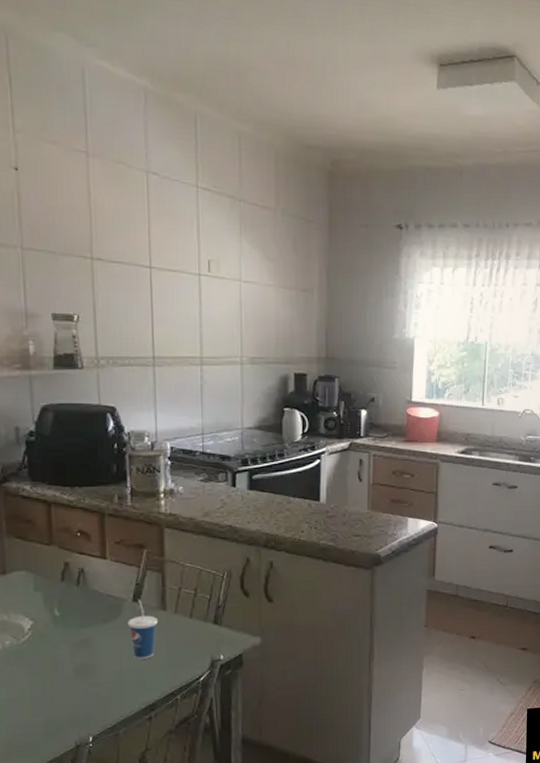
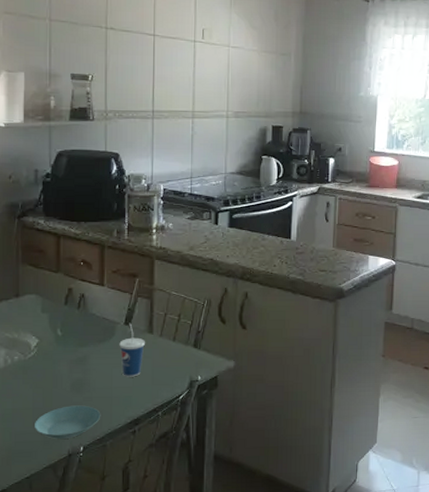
saucer: none [34,692,111,730] -> present [35,405,101,439]

